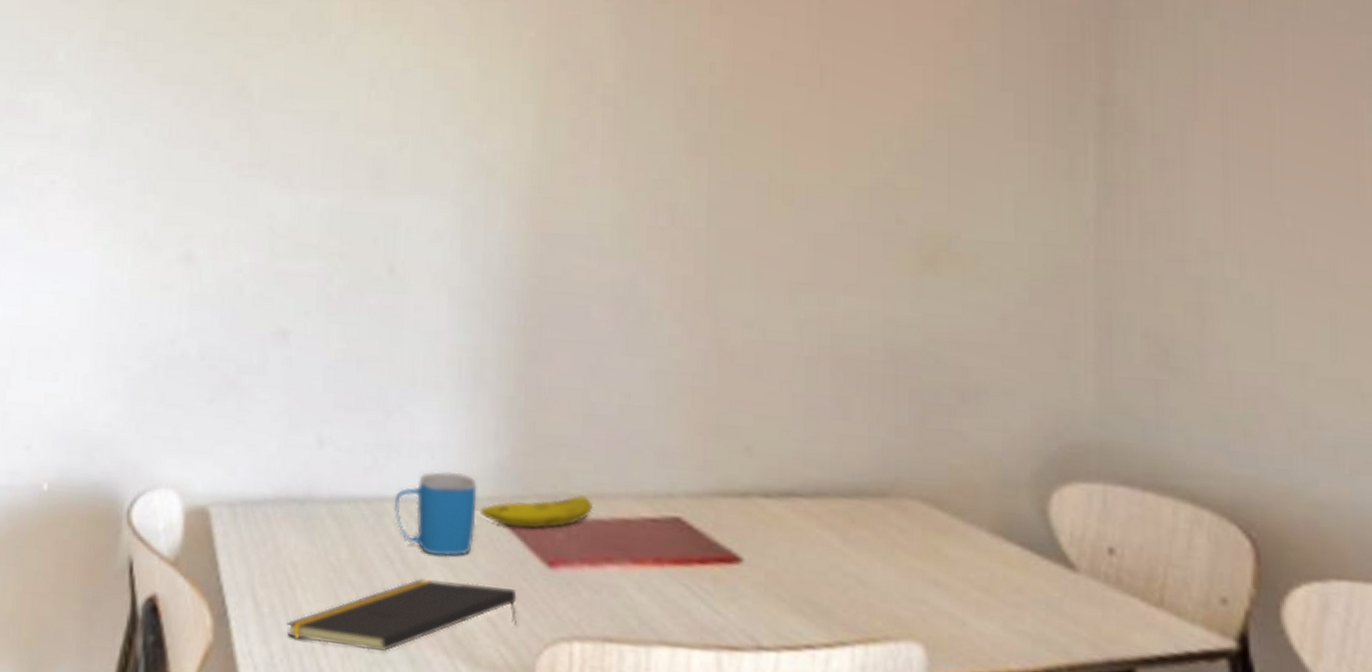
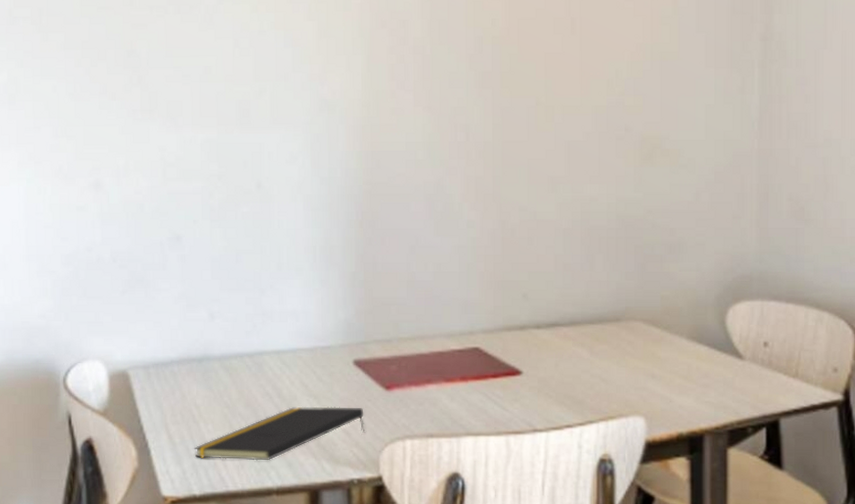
mug: present [393,471,477,557] -> none [270,329,332,390]
fruit: present [479,495,593,529] -> none [334,338,416,364]

